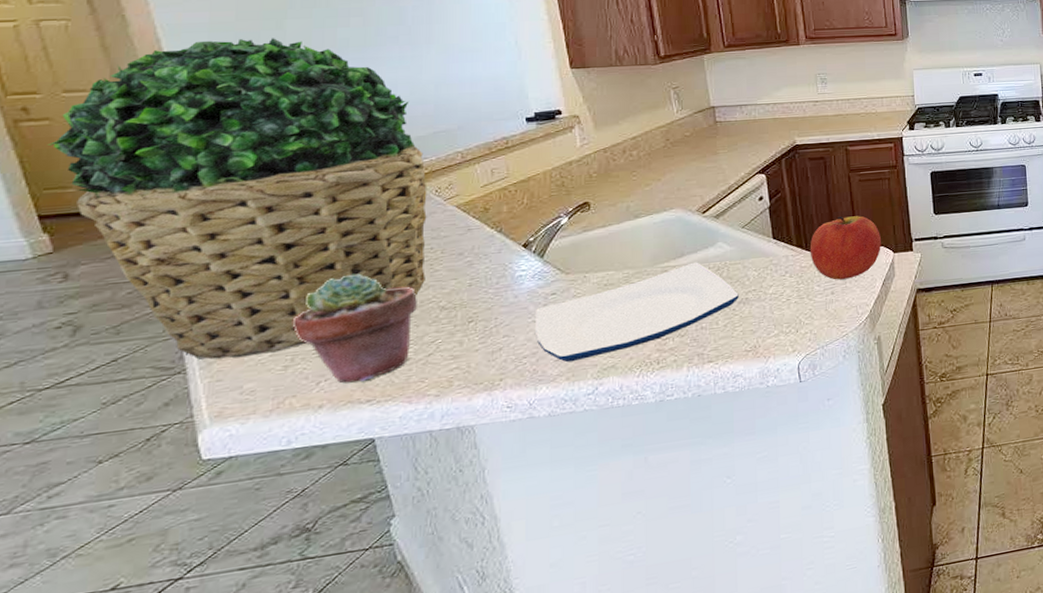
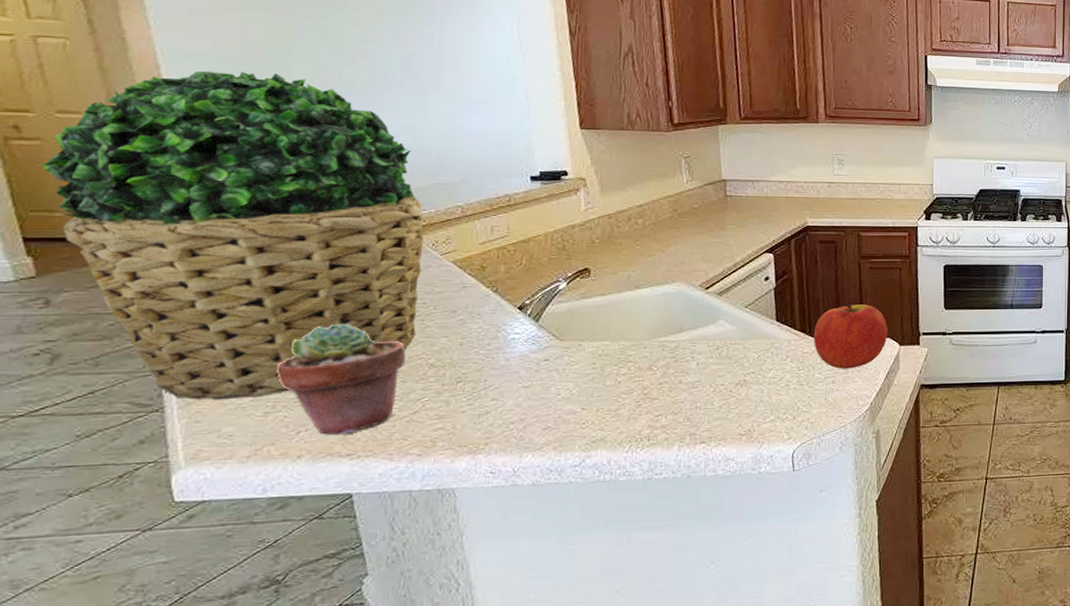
plate: present [534,262,739,363] -> none [524,339,737,432]

